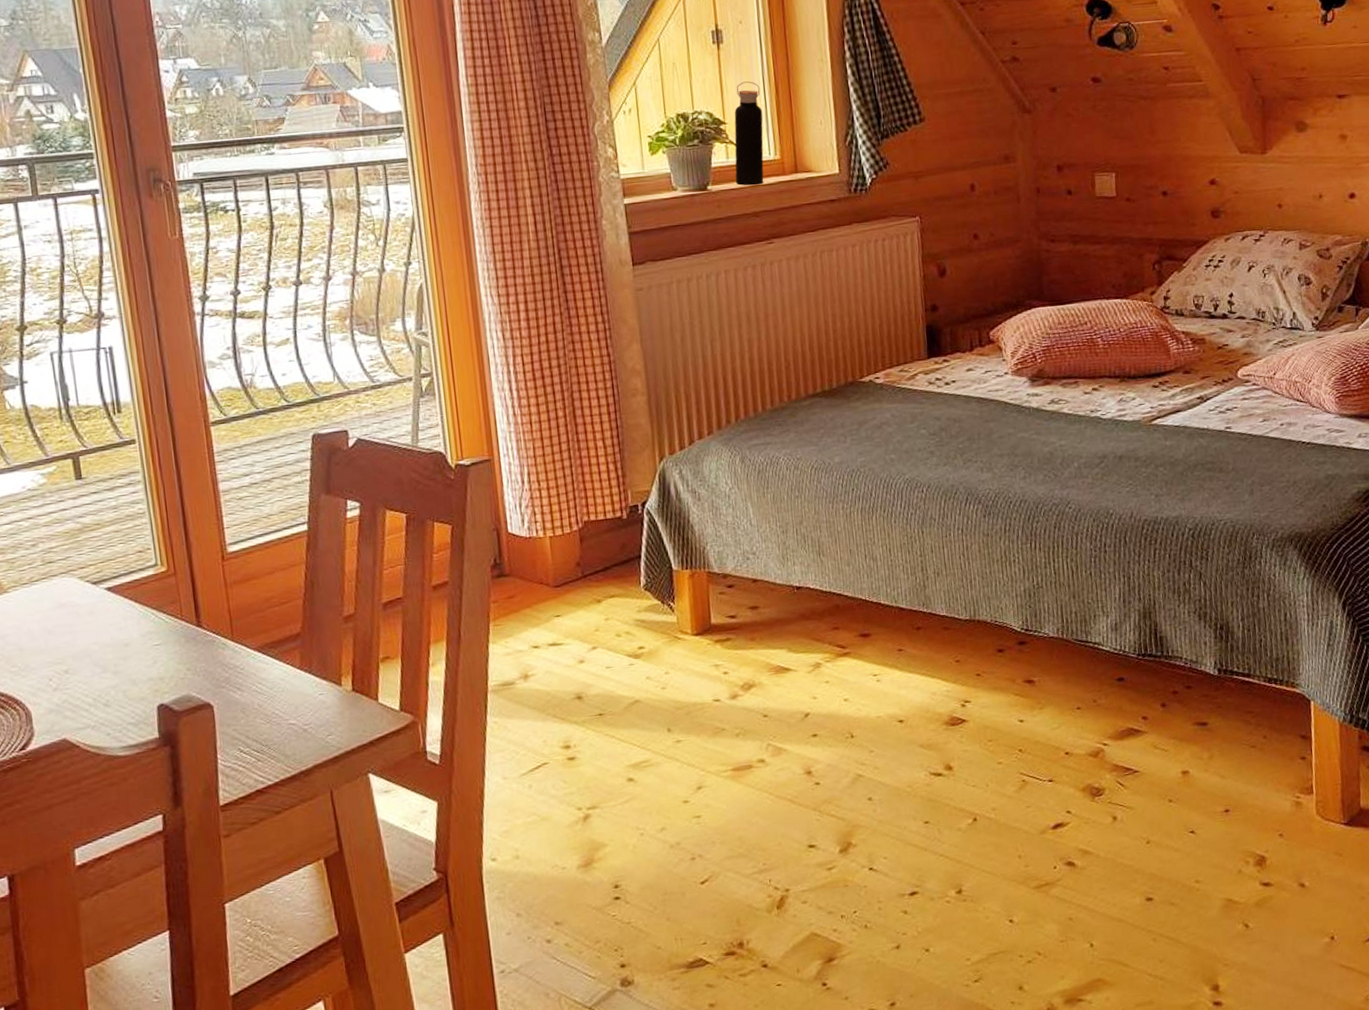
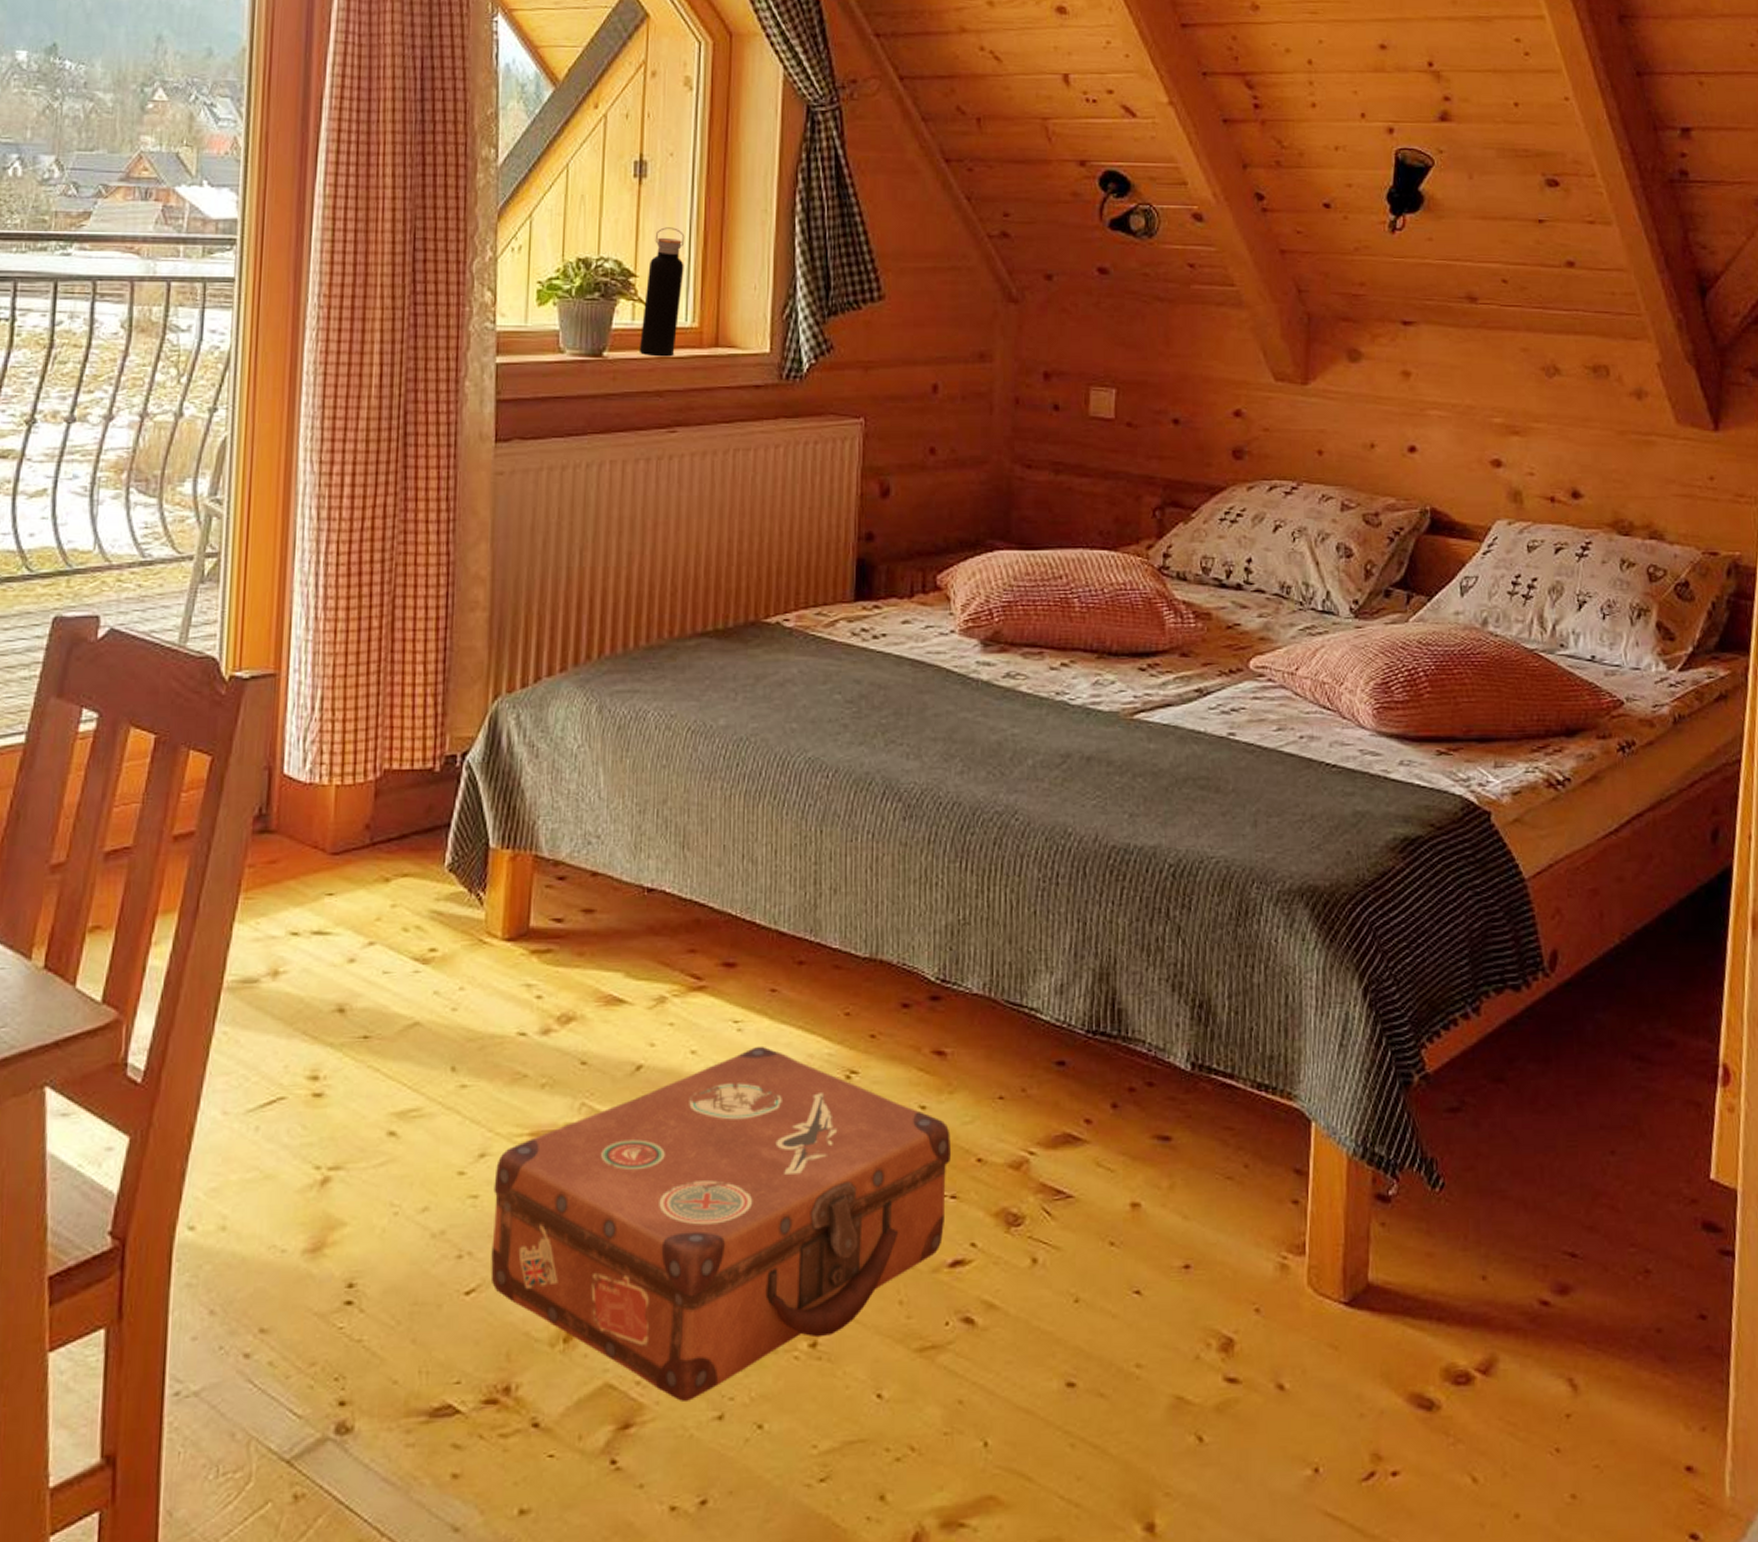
suitcase: none [710,690,1046,939] -> present [490,1045,952,1401]

